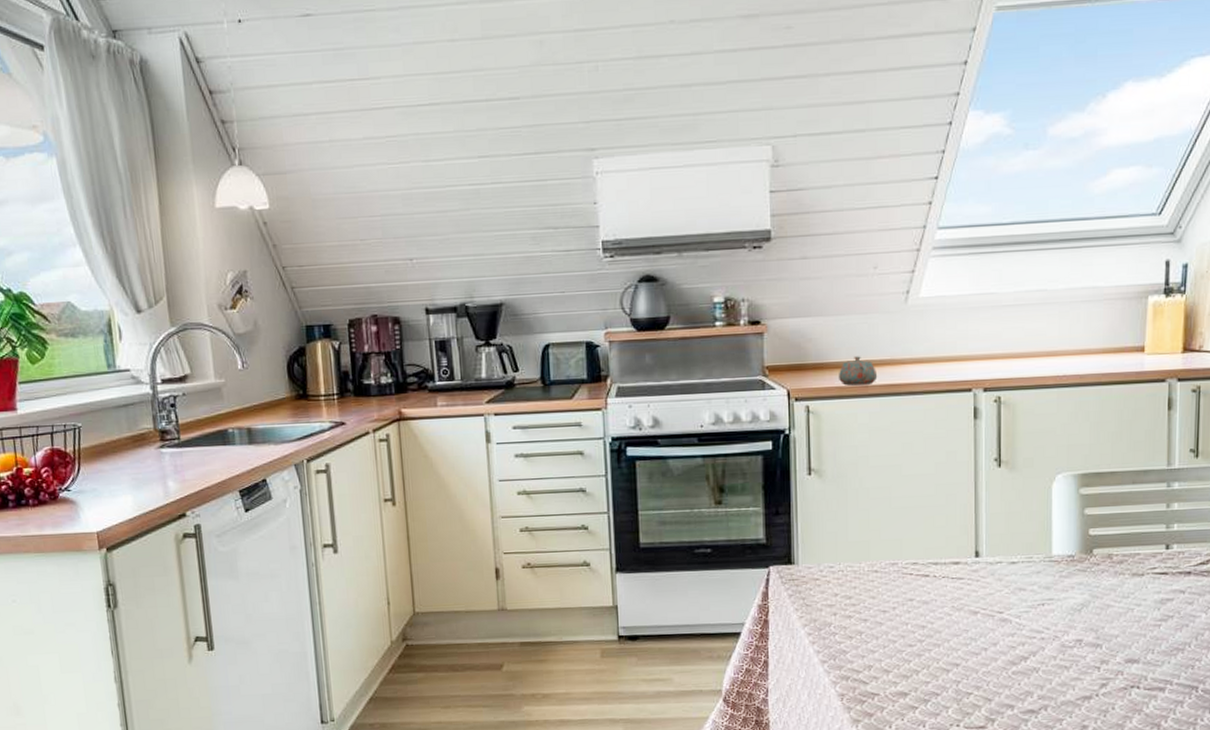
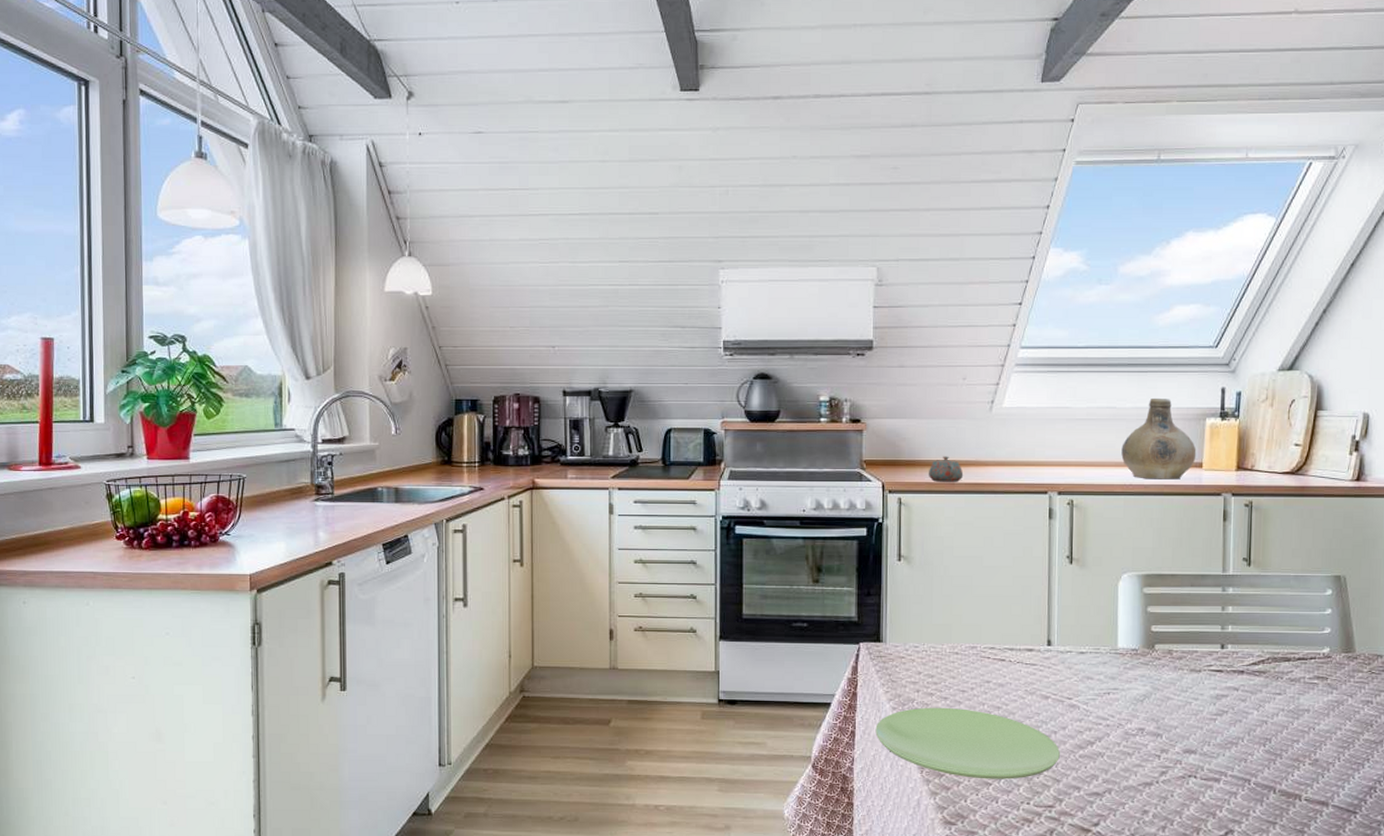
plate: none [790,629,991,703] -> present [875,707,1060,780]
ceramic jug: none [1053,276,1138,368] -> present [1121,397,1197,480]

